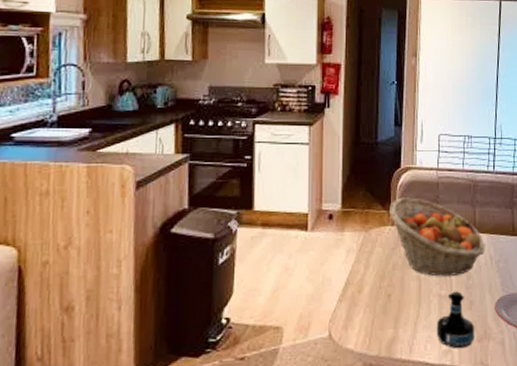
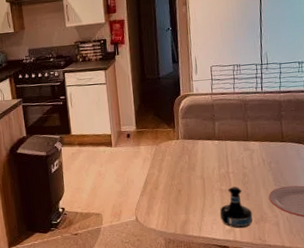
fruit basket: present [390,197,485,276] -> none [174,117,257,176]

